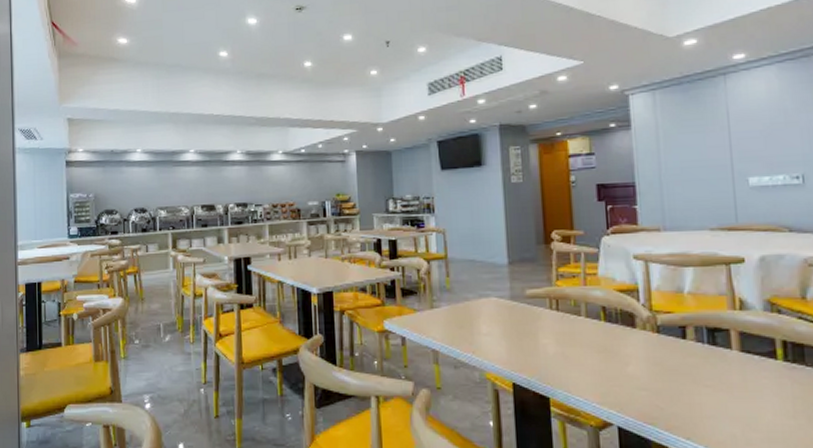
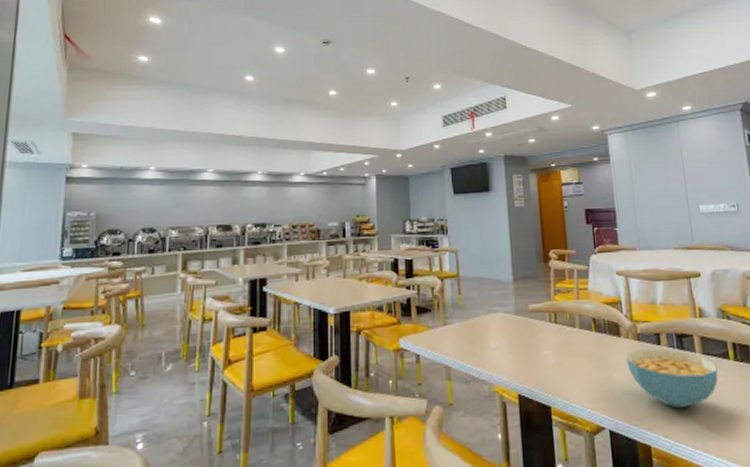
cereal bowl: none [642,343,760,409] -> present [626,348,719,408]

